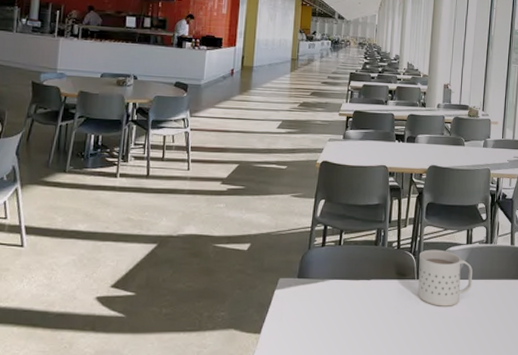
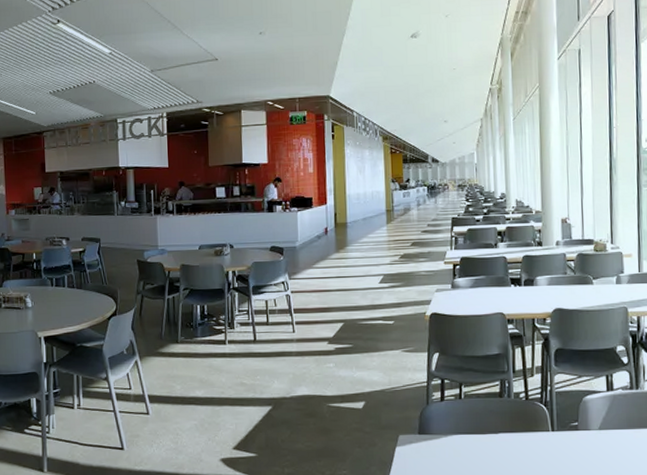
mug: present [418,249,473,306] -> none [551,398,619,459]

